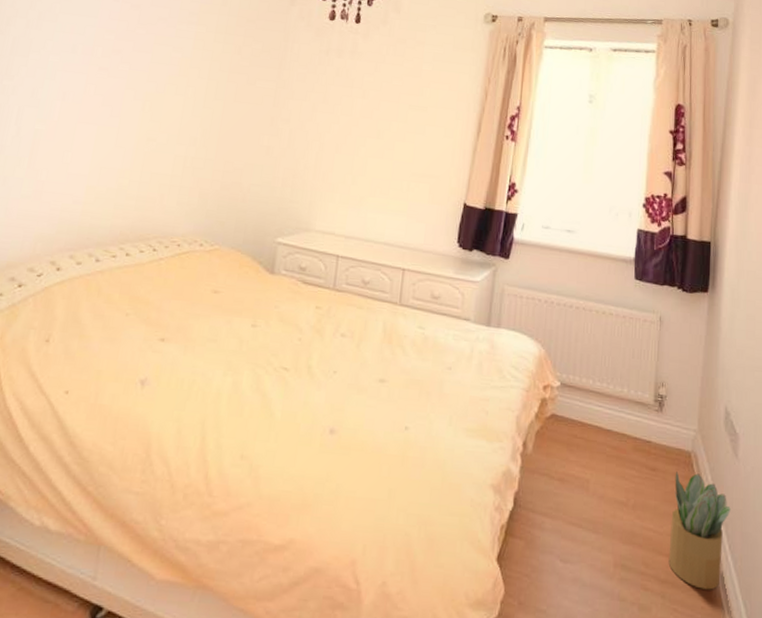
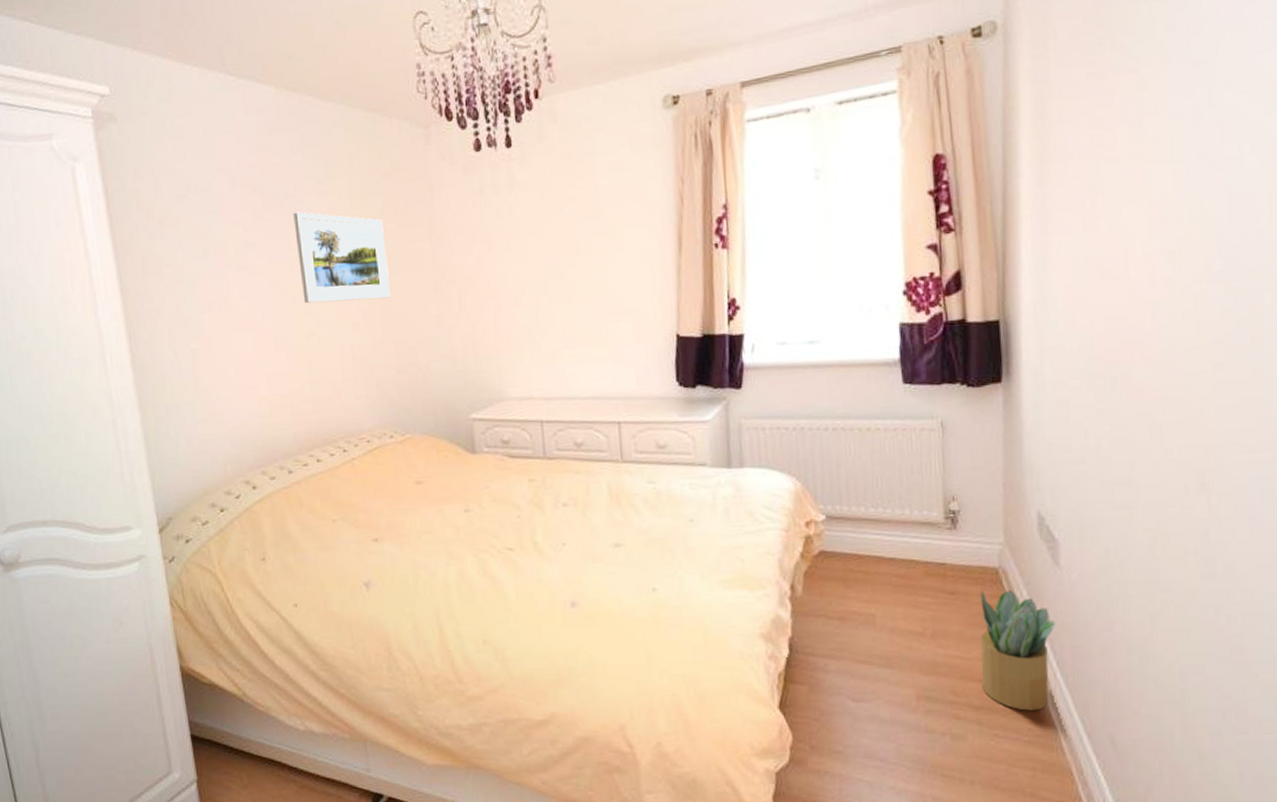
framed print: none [153,33,239,123] -> present [293,211,390,303]

